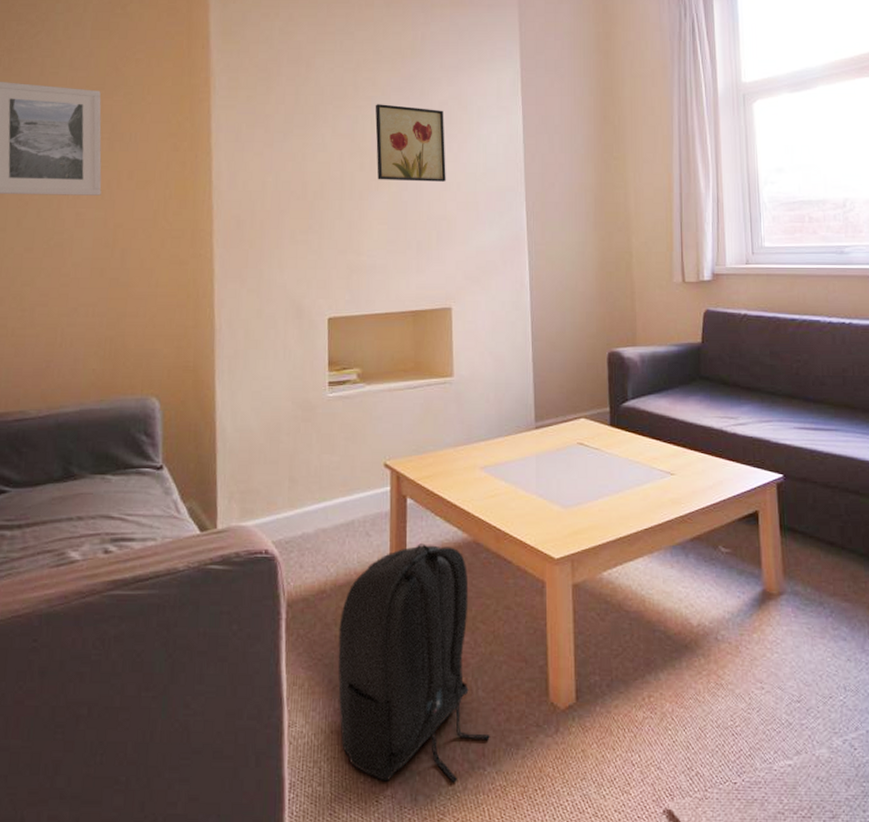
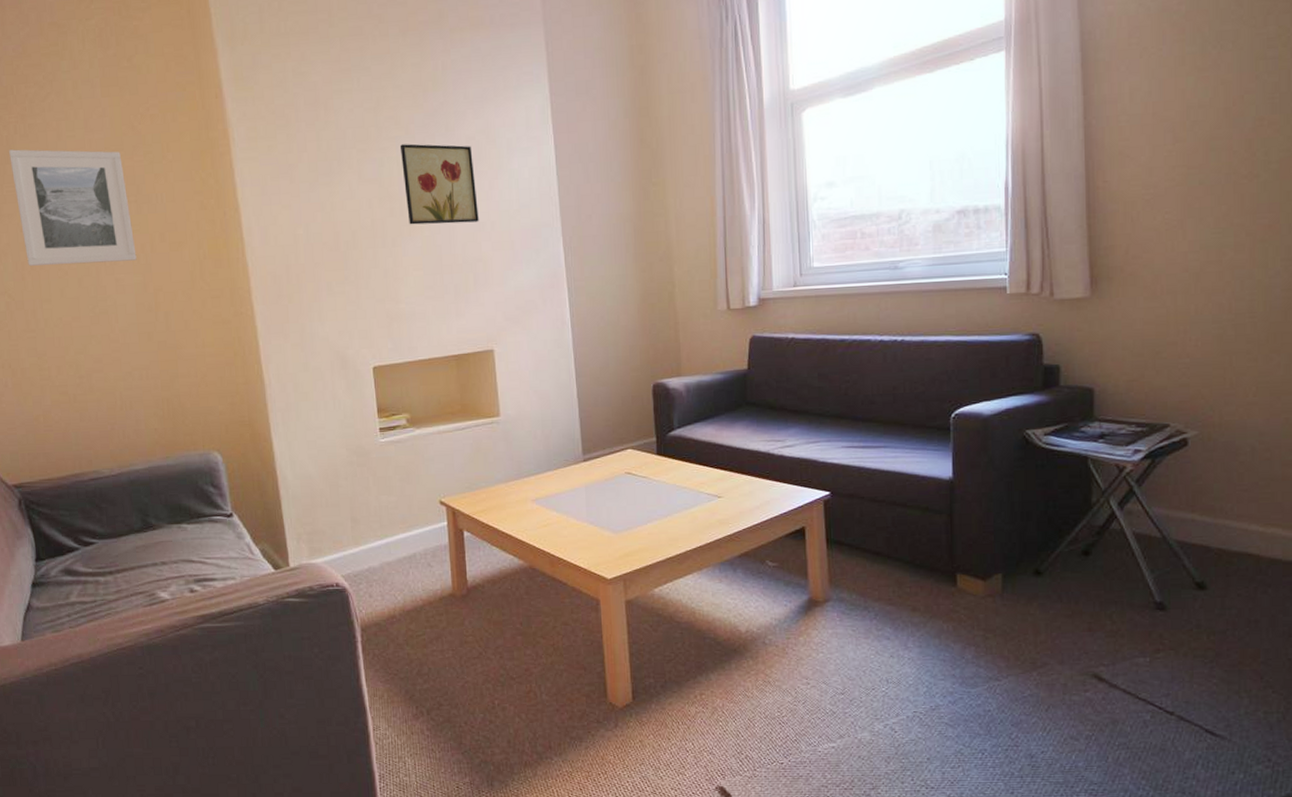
backpack: present [338,543,490,783] -> none [410,571,555,772]

